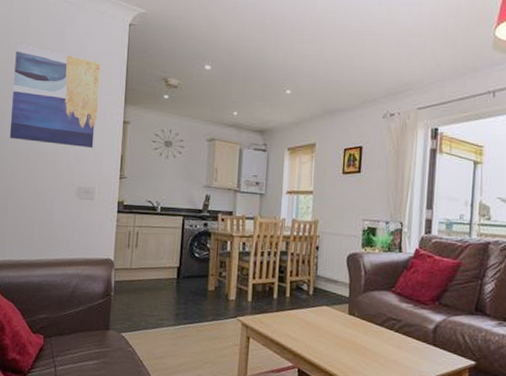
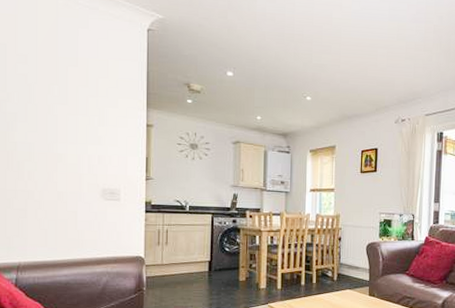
wall art: present [9,43,101,149] -> none [23,44,120,151]

